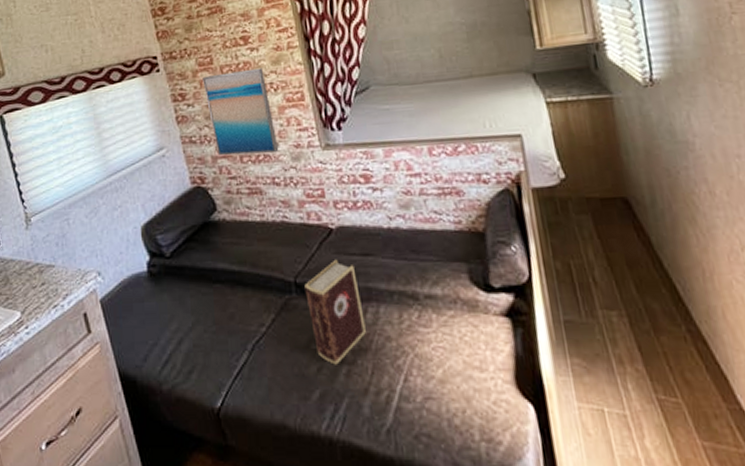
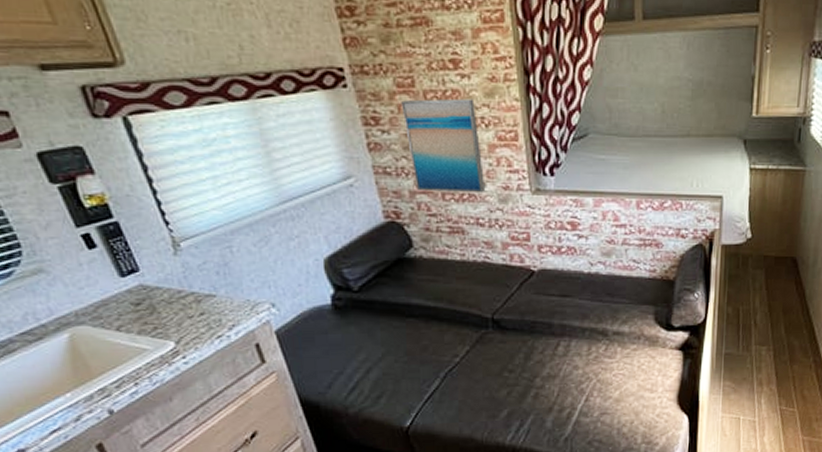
book: present [304,259,366,365] -> none [502,299,556,389]

